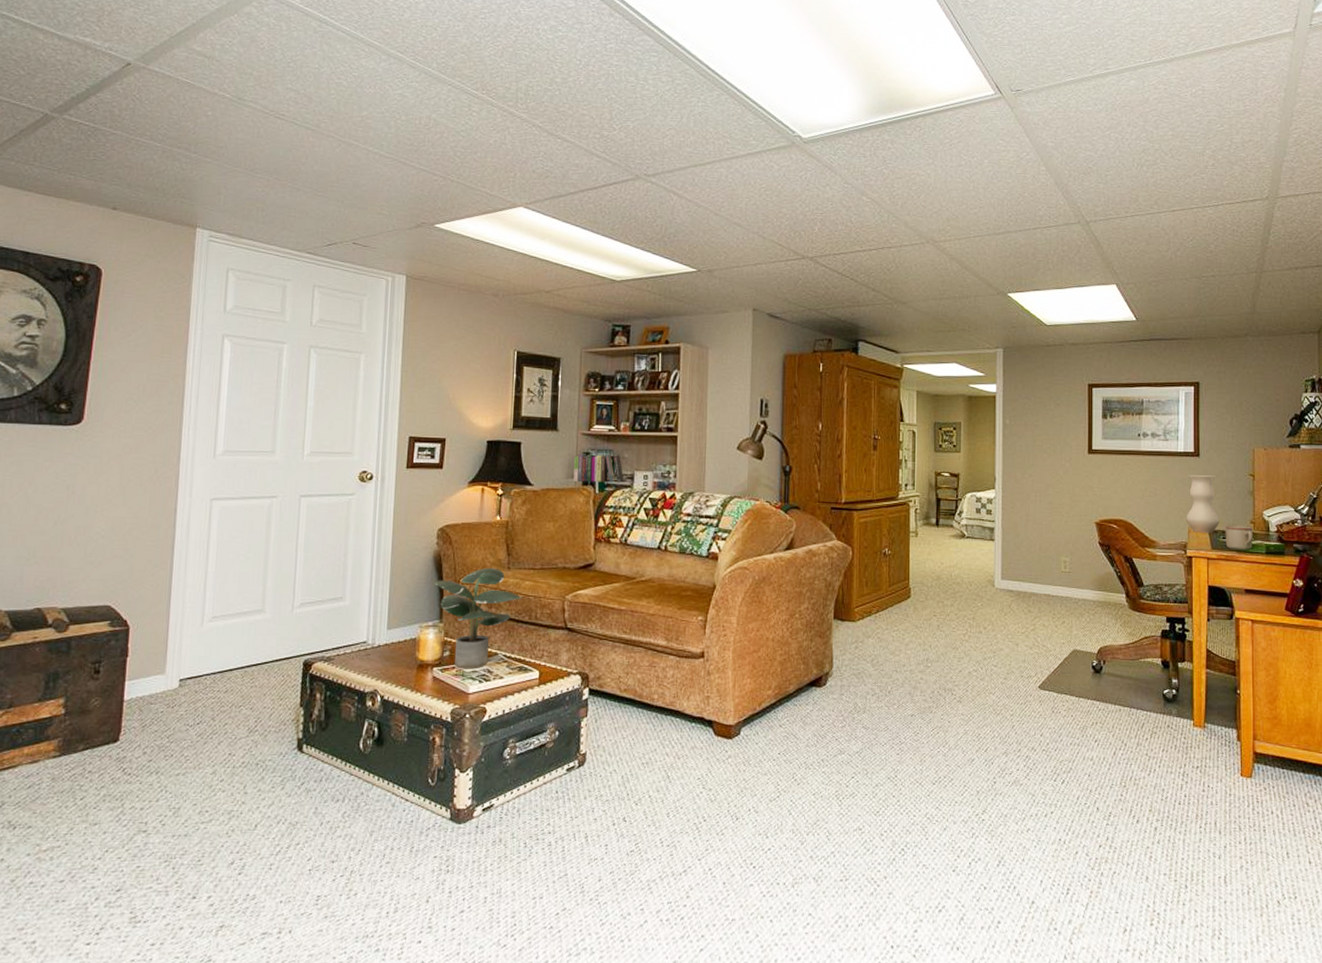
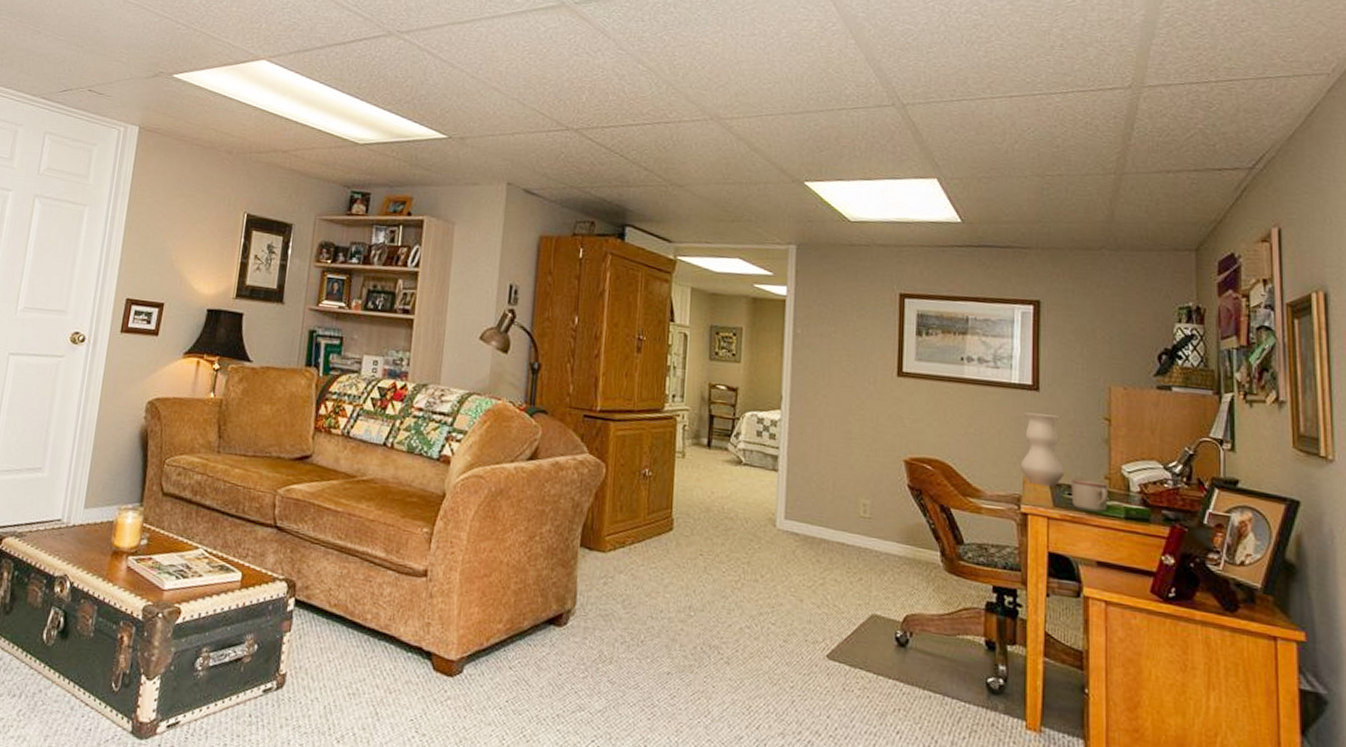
potted plant: present [431,567,522,670] -> none [135,449,230,564]
books: present [574,453,624,483] -> none [296,331,352,367]

